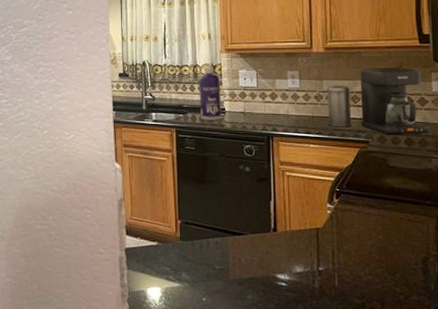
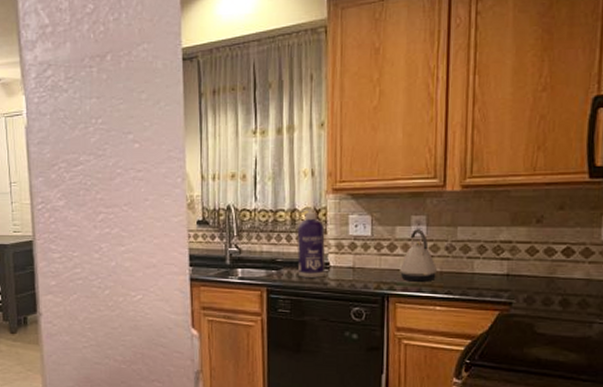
kettle: none [281,82,309,124] -> present [400,229,437,282]
canister: present [327,86,352,127] -> none [461,234,492,285]
coffee maker: present [360,67,430,135] -> none [503,210,594,295]

